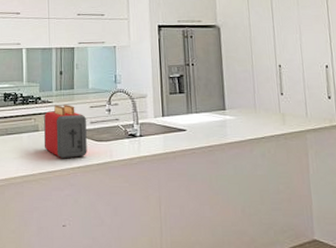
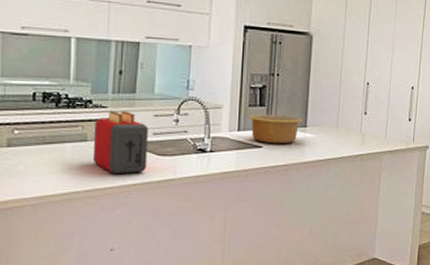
bowl: none [170,100,221,127] -> present [248,114,303,144]

